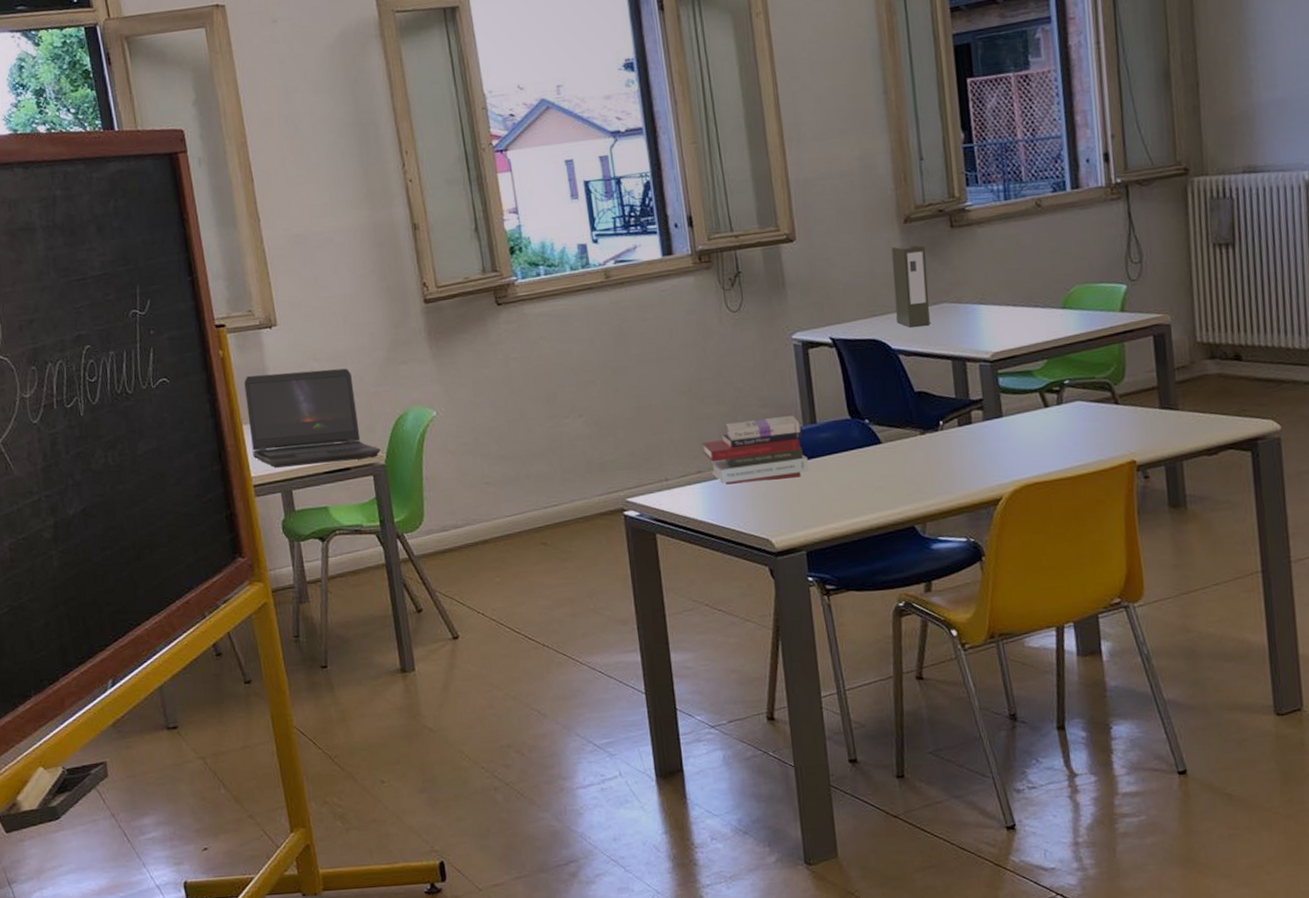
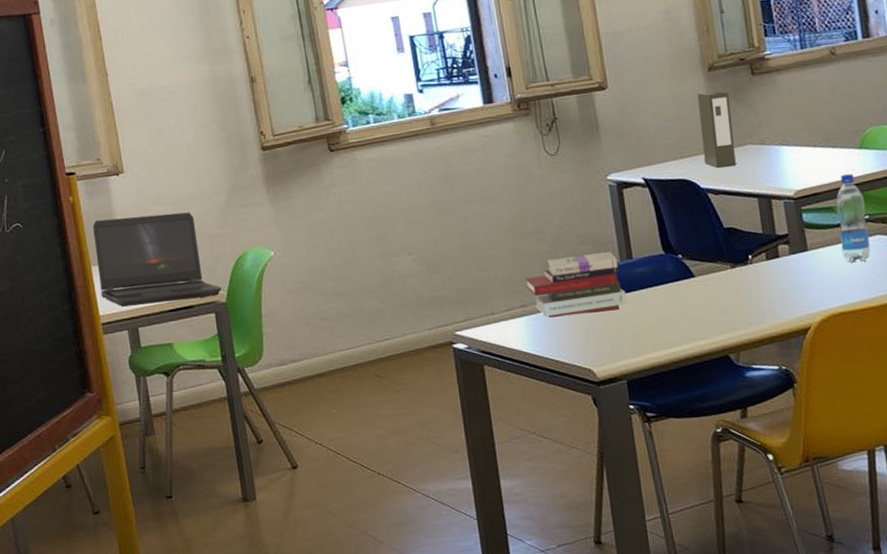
bottle: none [1035,336,1070,431] -> present [836,174,871,263]

